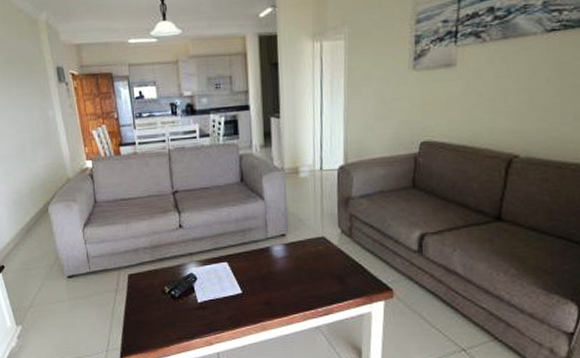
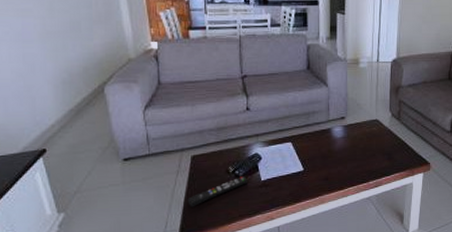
remote control: none [127,296,185,327] -> present [187,175,249,207]

